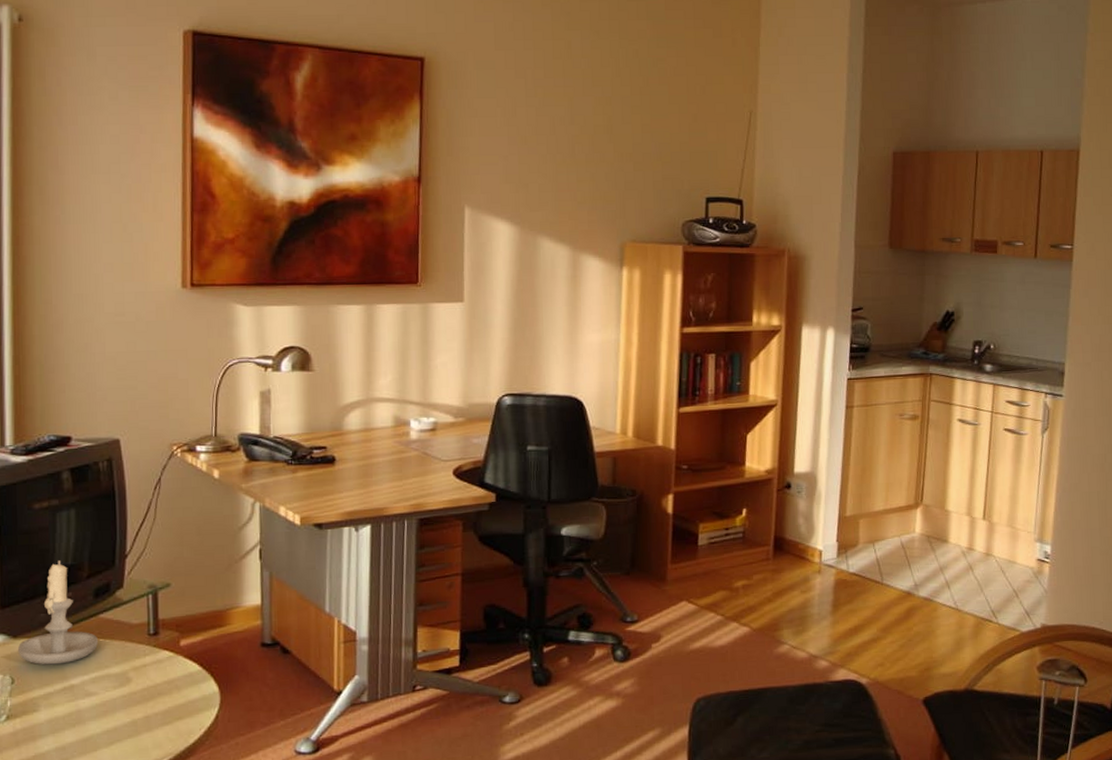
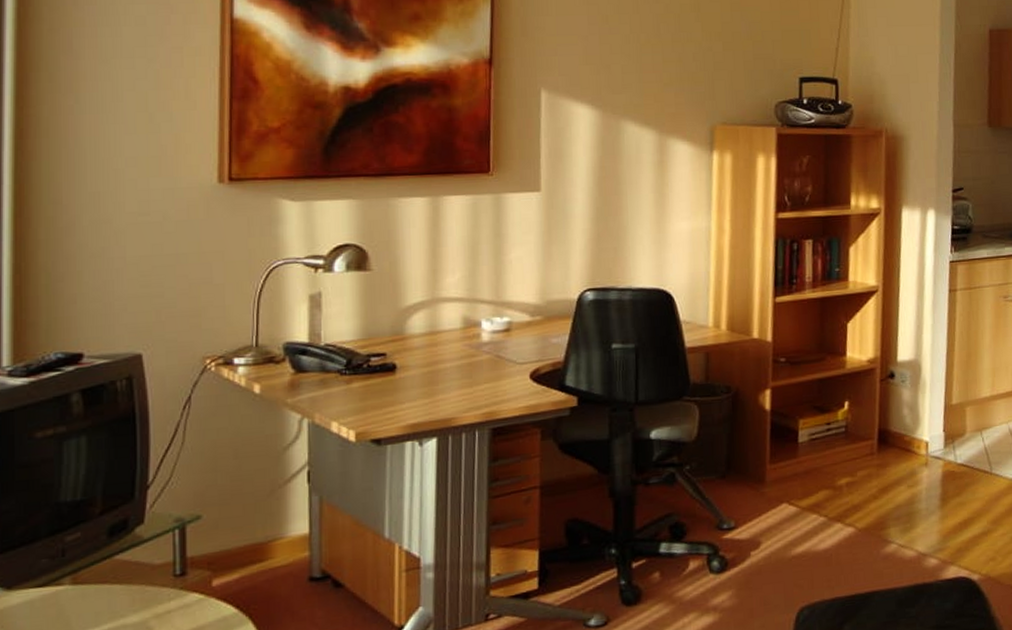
candle: present [17,560,99,665] -> none [11,496,113,619]

